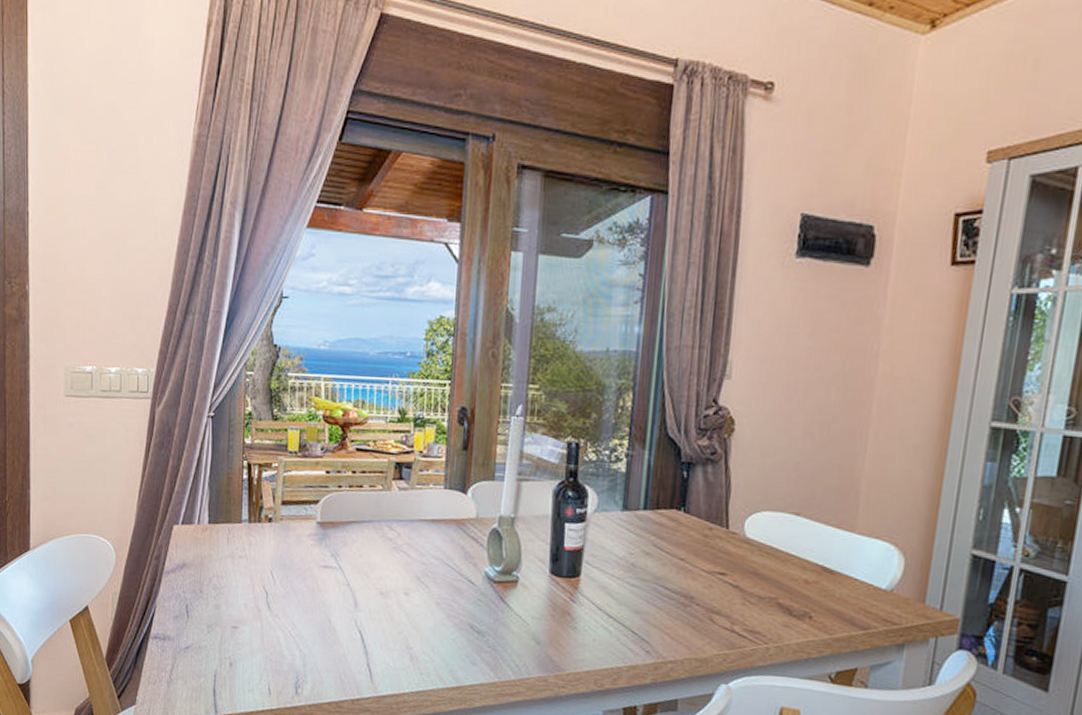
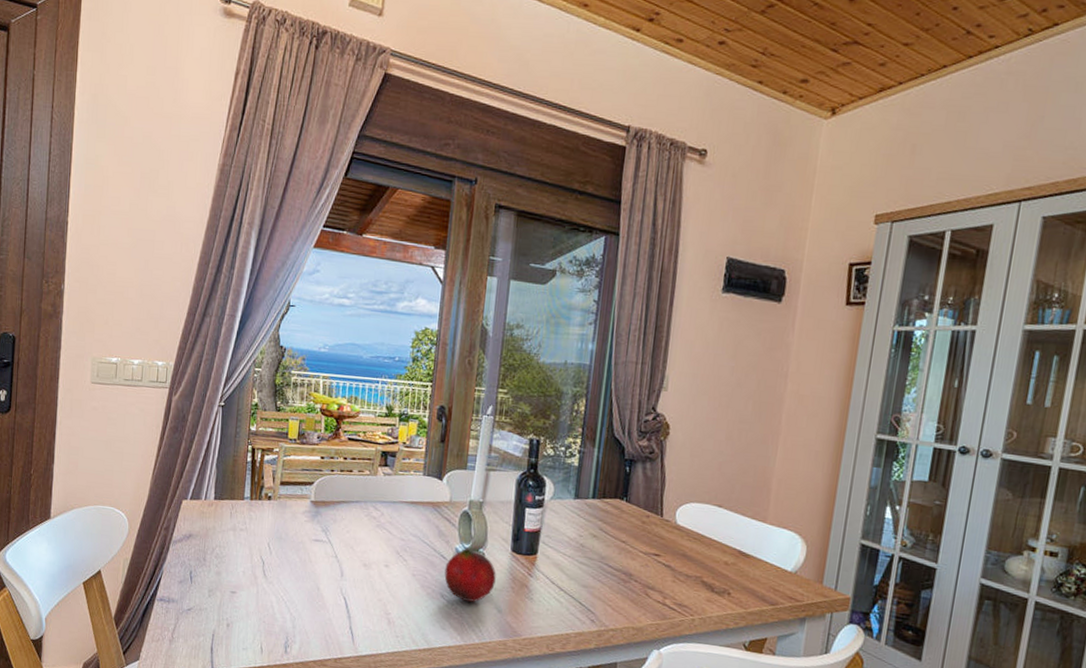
fruit: none [473,572,533,633] -> present [444,549,496,602]

